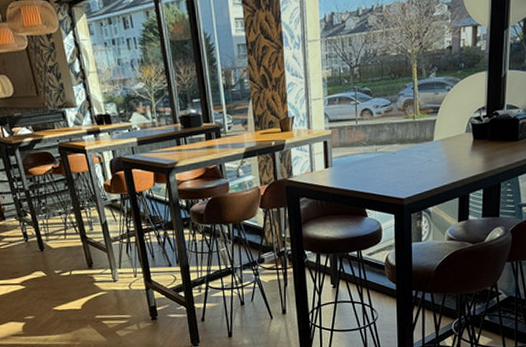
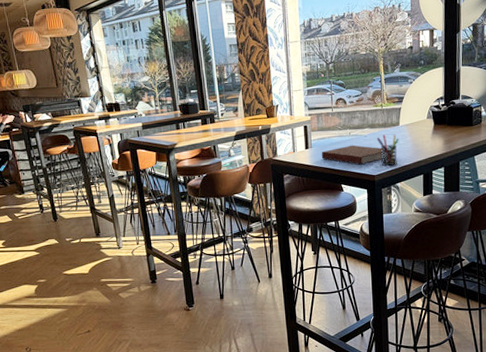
notebook: none [343,163,423,187] -> present [321,145,391,165]
pen holder: none [407,151,433,188] -> present [377,134,399,166]

